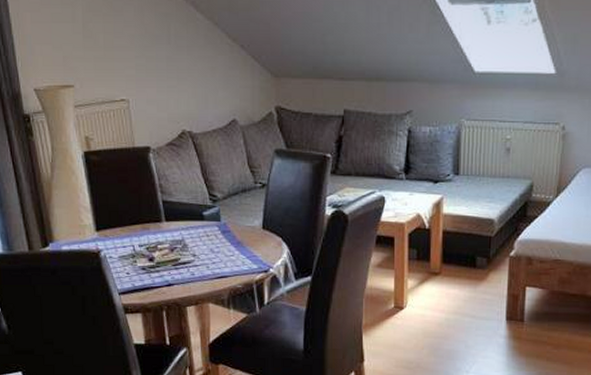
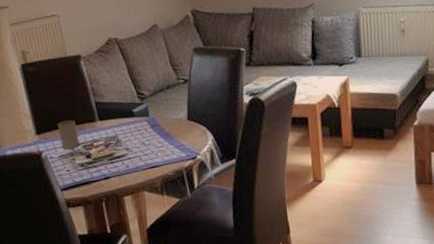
cup: none [120,218,142,250] -> present [58,120,80,150]

